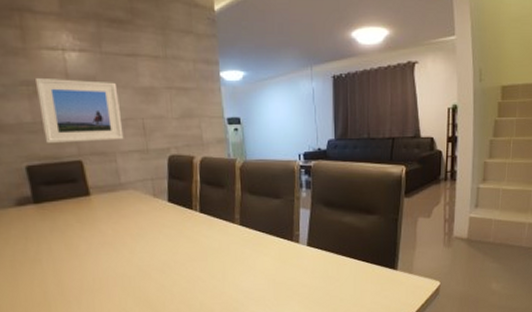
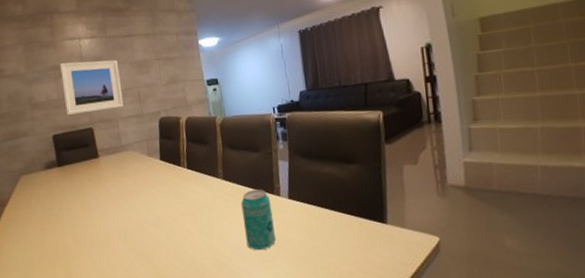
beverage can: none [258,236,292,295] -> present [241,189,276,251]

